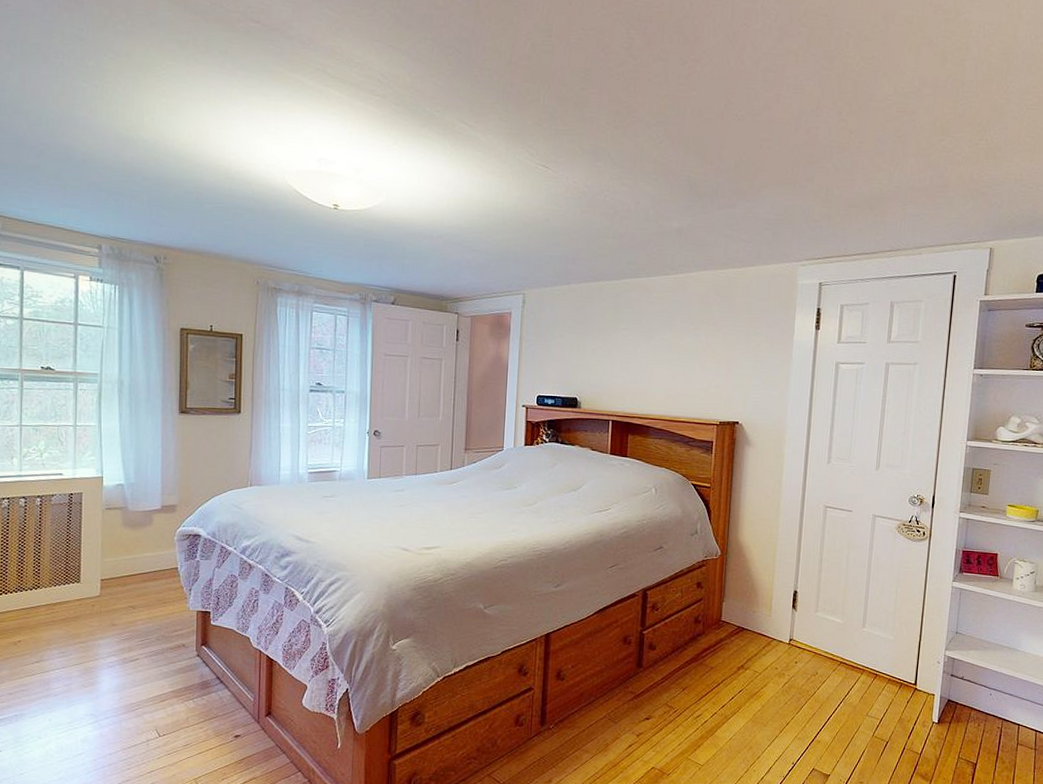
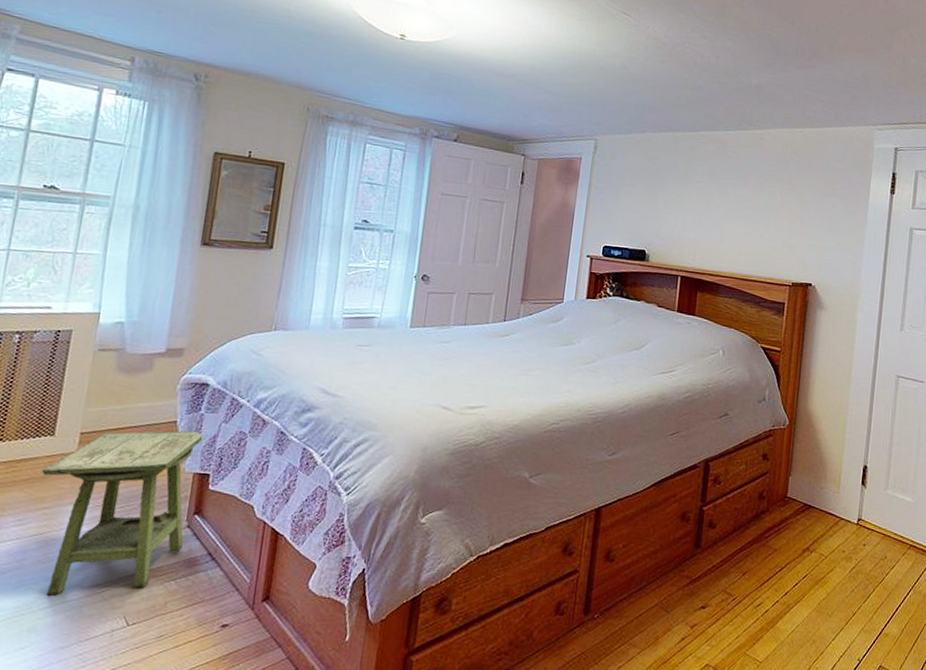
side table: none [74,575,202,713] -> present [41,430,205,596]

